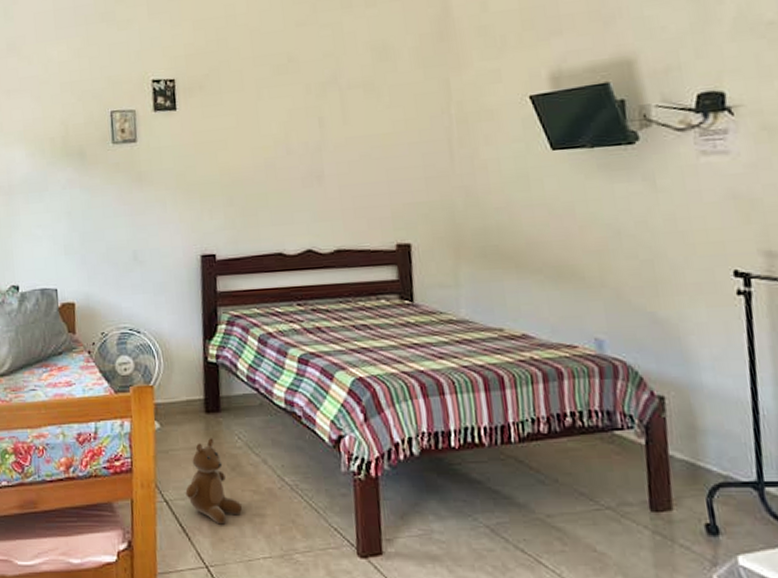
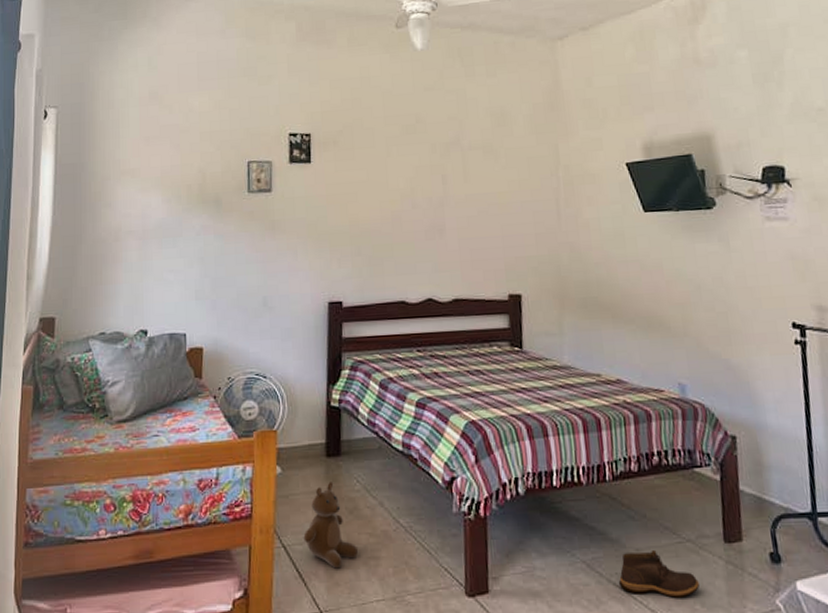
boot: none [527,517,623,568] -> present [618,551,701,598]

